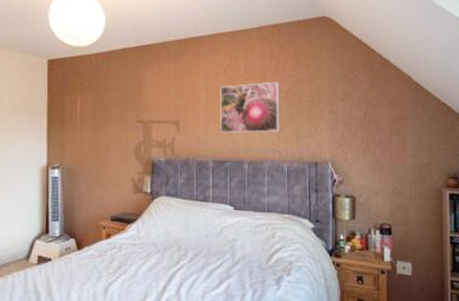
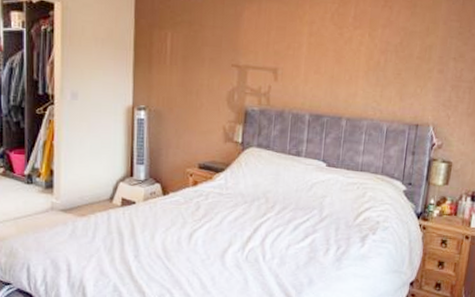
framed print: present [220,81,280,133] -> none [320,33,390,89]

